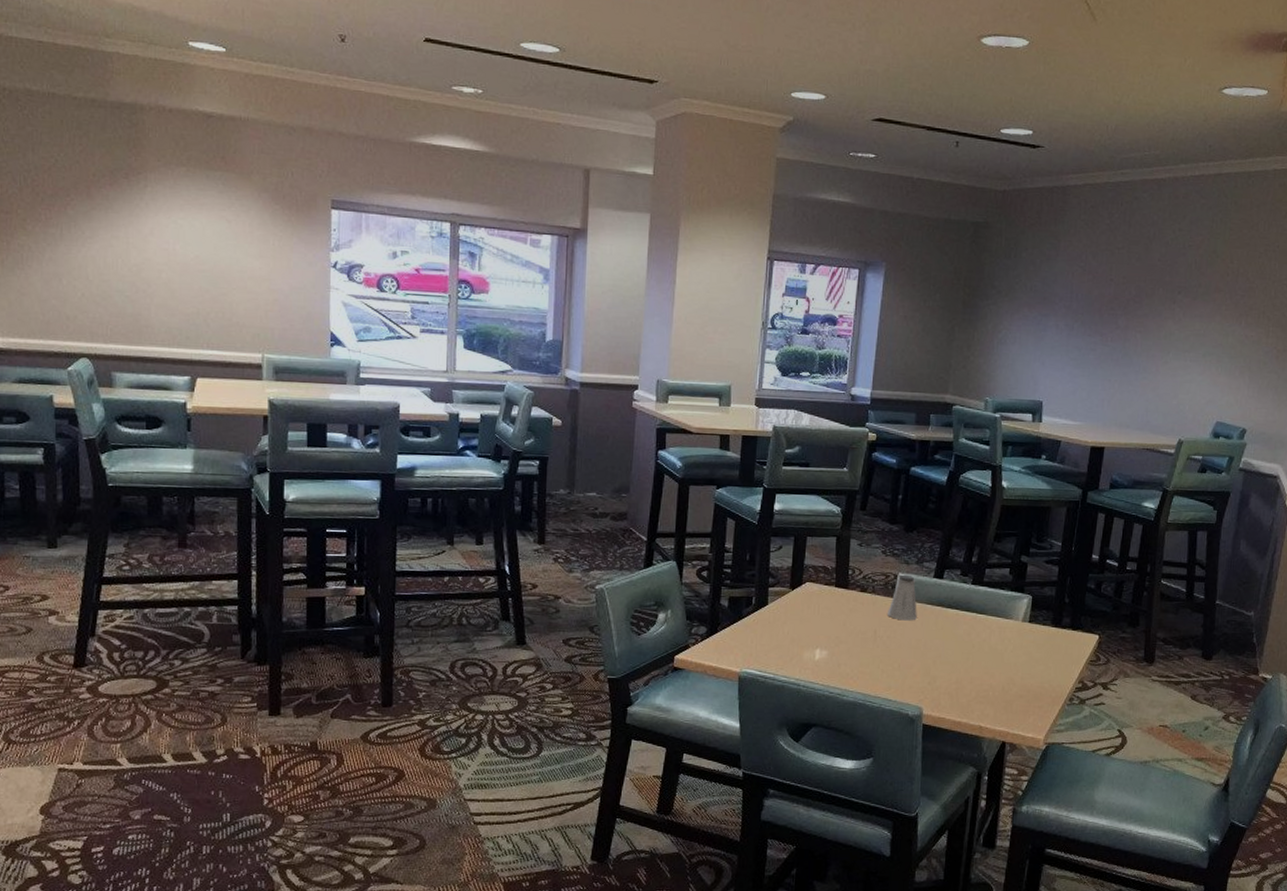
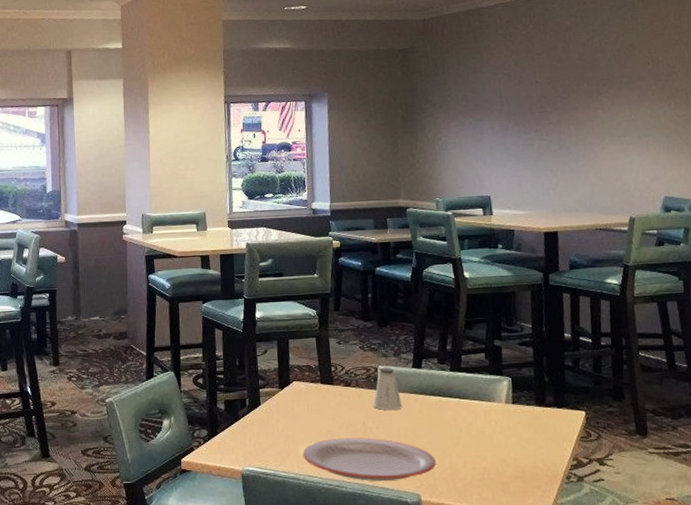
plate: none [807,645,943,693] -> present [303,437,436,482]

